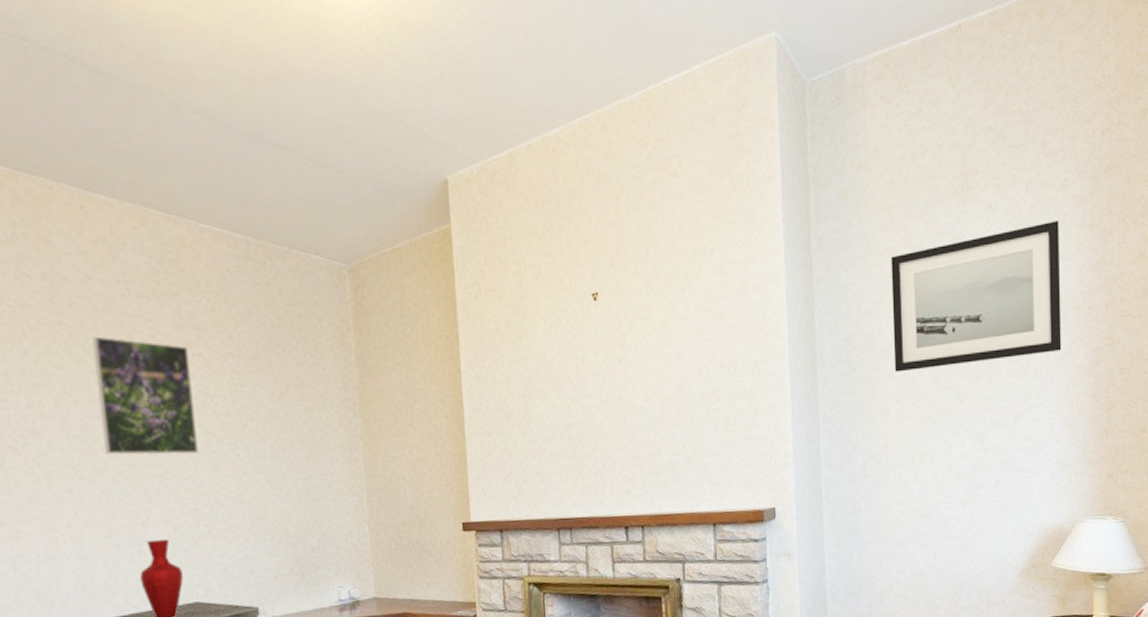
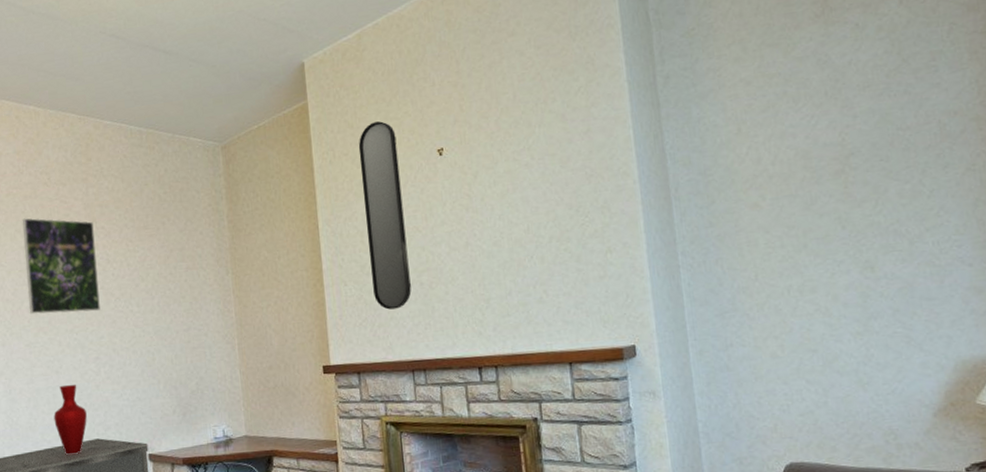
home mirror: none [507,256,560,464] -> present [358,121,412,310]
wall art: present [891,221,1062,372] -> none [746,31,963,202]

